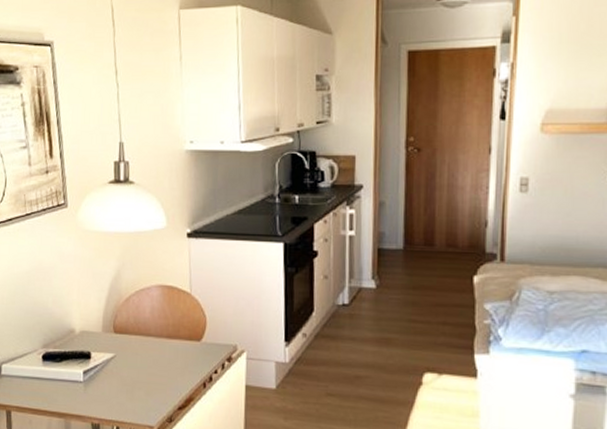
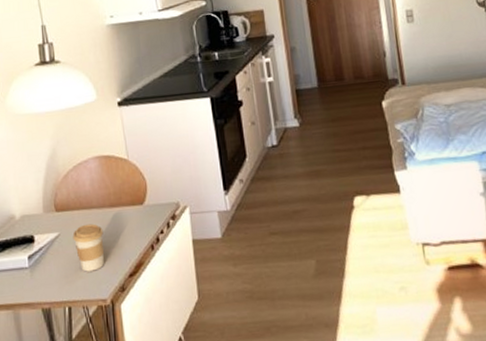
coffee cup: none [127,350,158,397] -> present [72,223,104,272]

